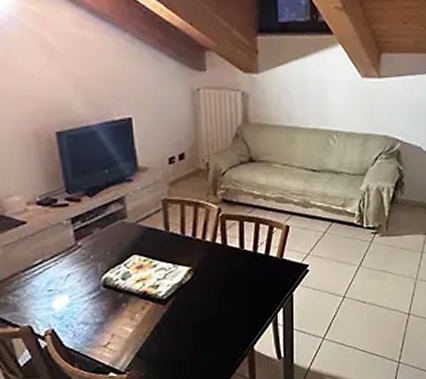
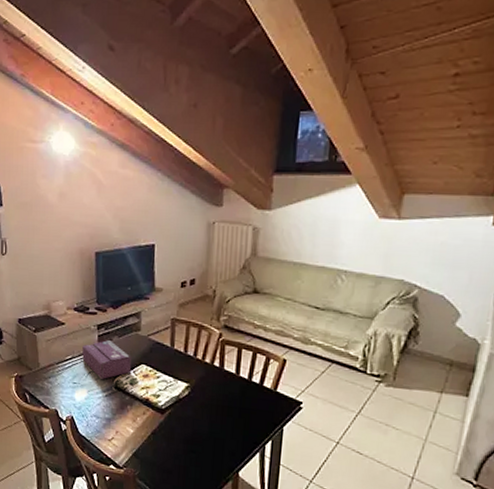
tissue box: none [55,234,121,280] -> present [82,340,131,379]

